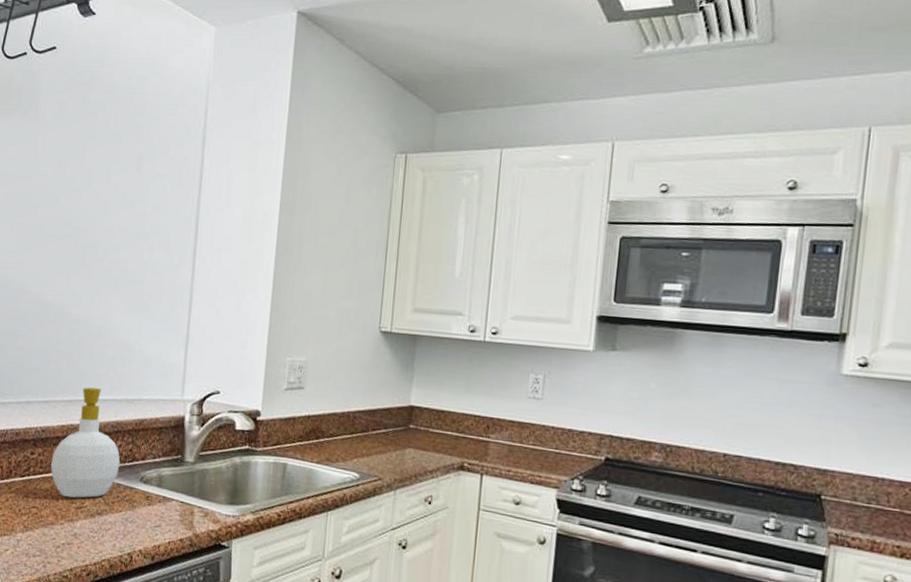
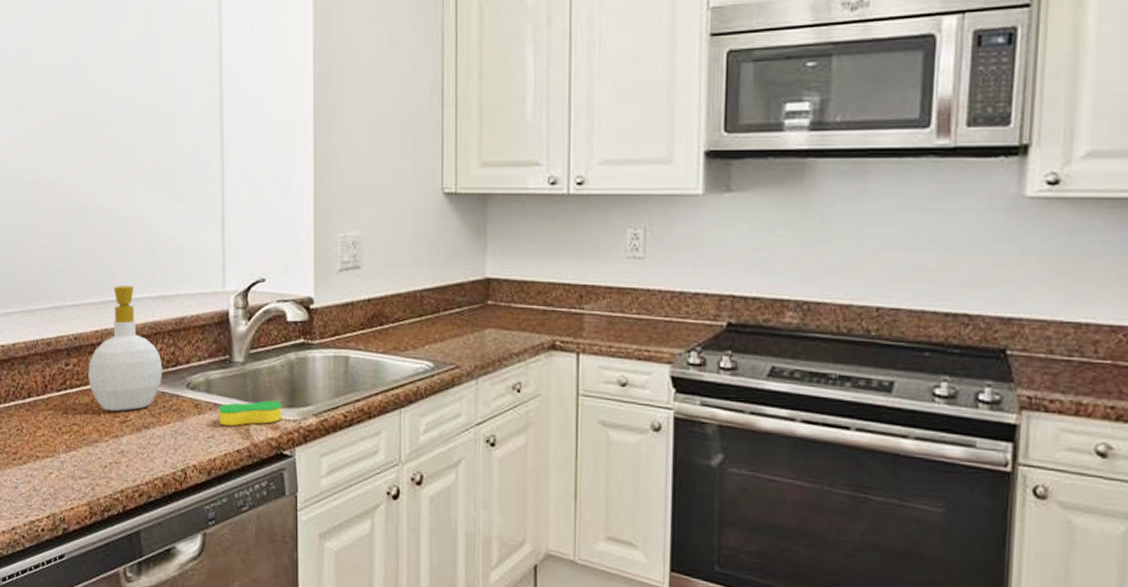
sponge: none [166,497,225,518] -> present [218,400,283,427]

